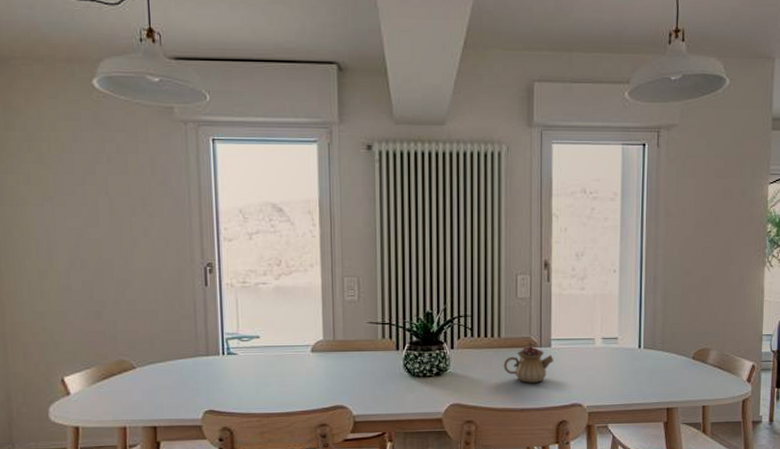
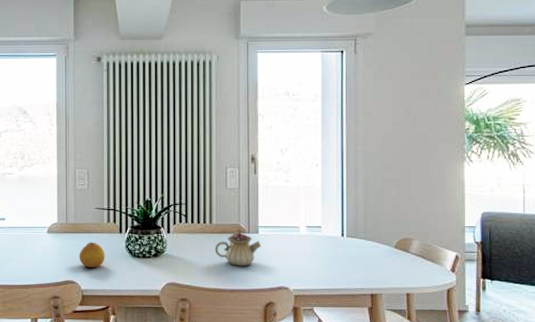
fruit: none [349,361,380,390] -> present [79,242,105,268]

